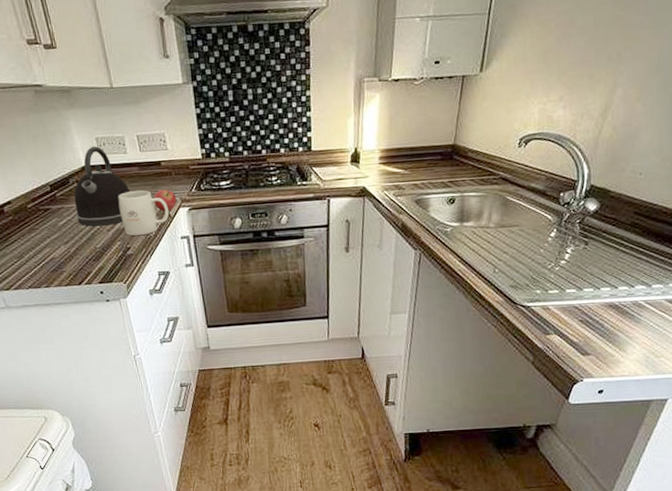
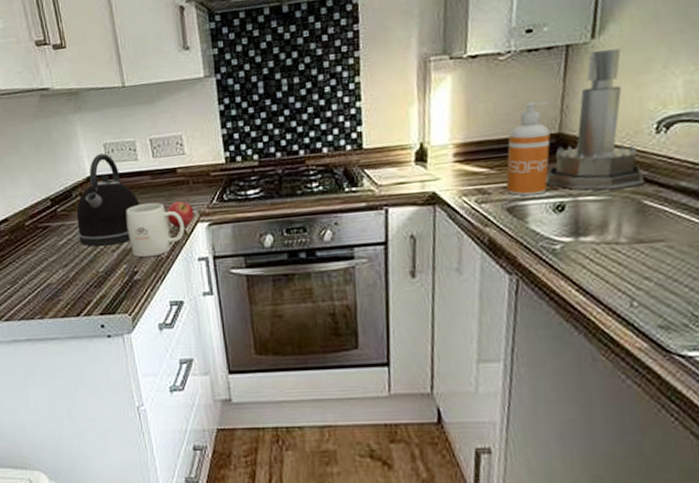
soap dispenser: none [415,119,449,192] -> present [505,101,551,196]
paper towel holder: none [442,81,509,189] -> present [544,48,646,191]

